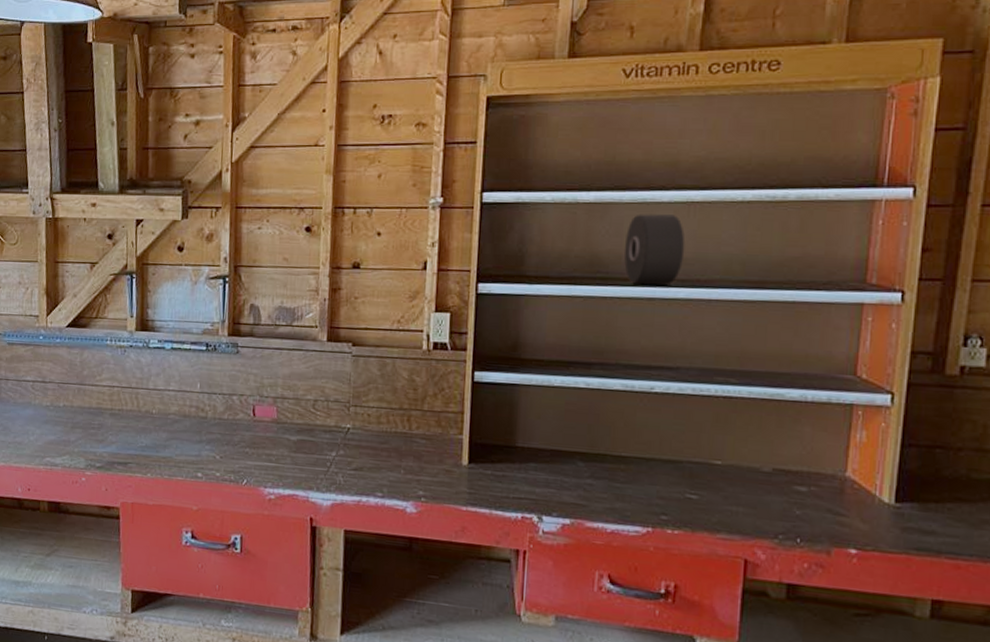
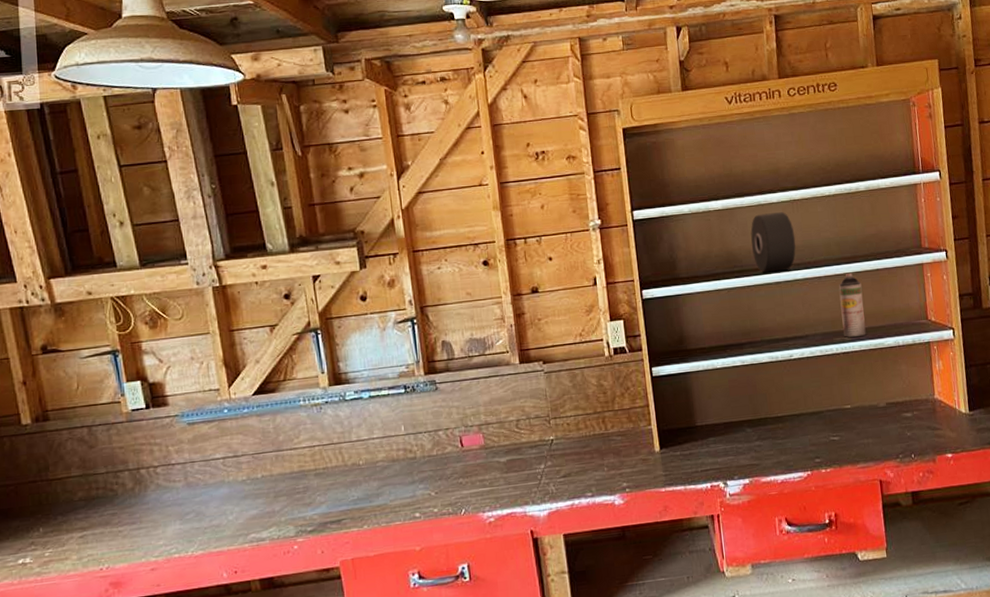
aerosol can: none [728,300,767,382] -> present [838,273,866,338]

